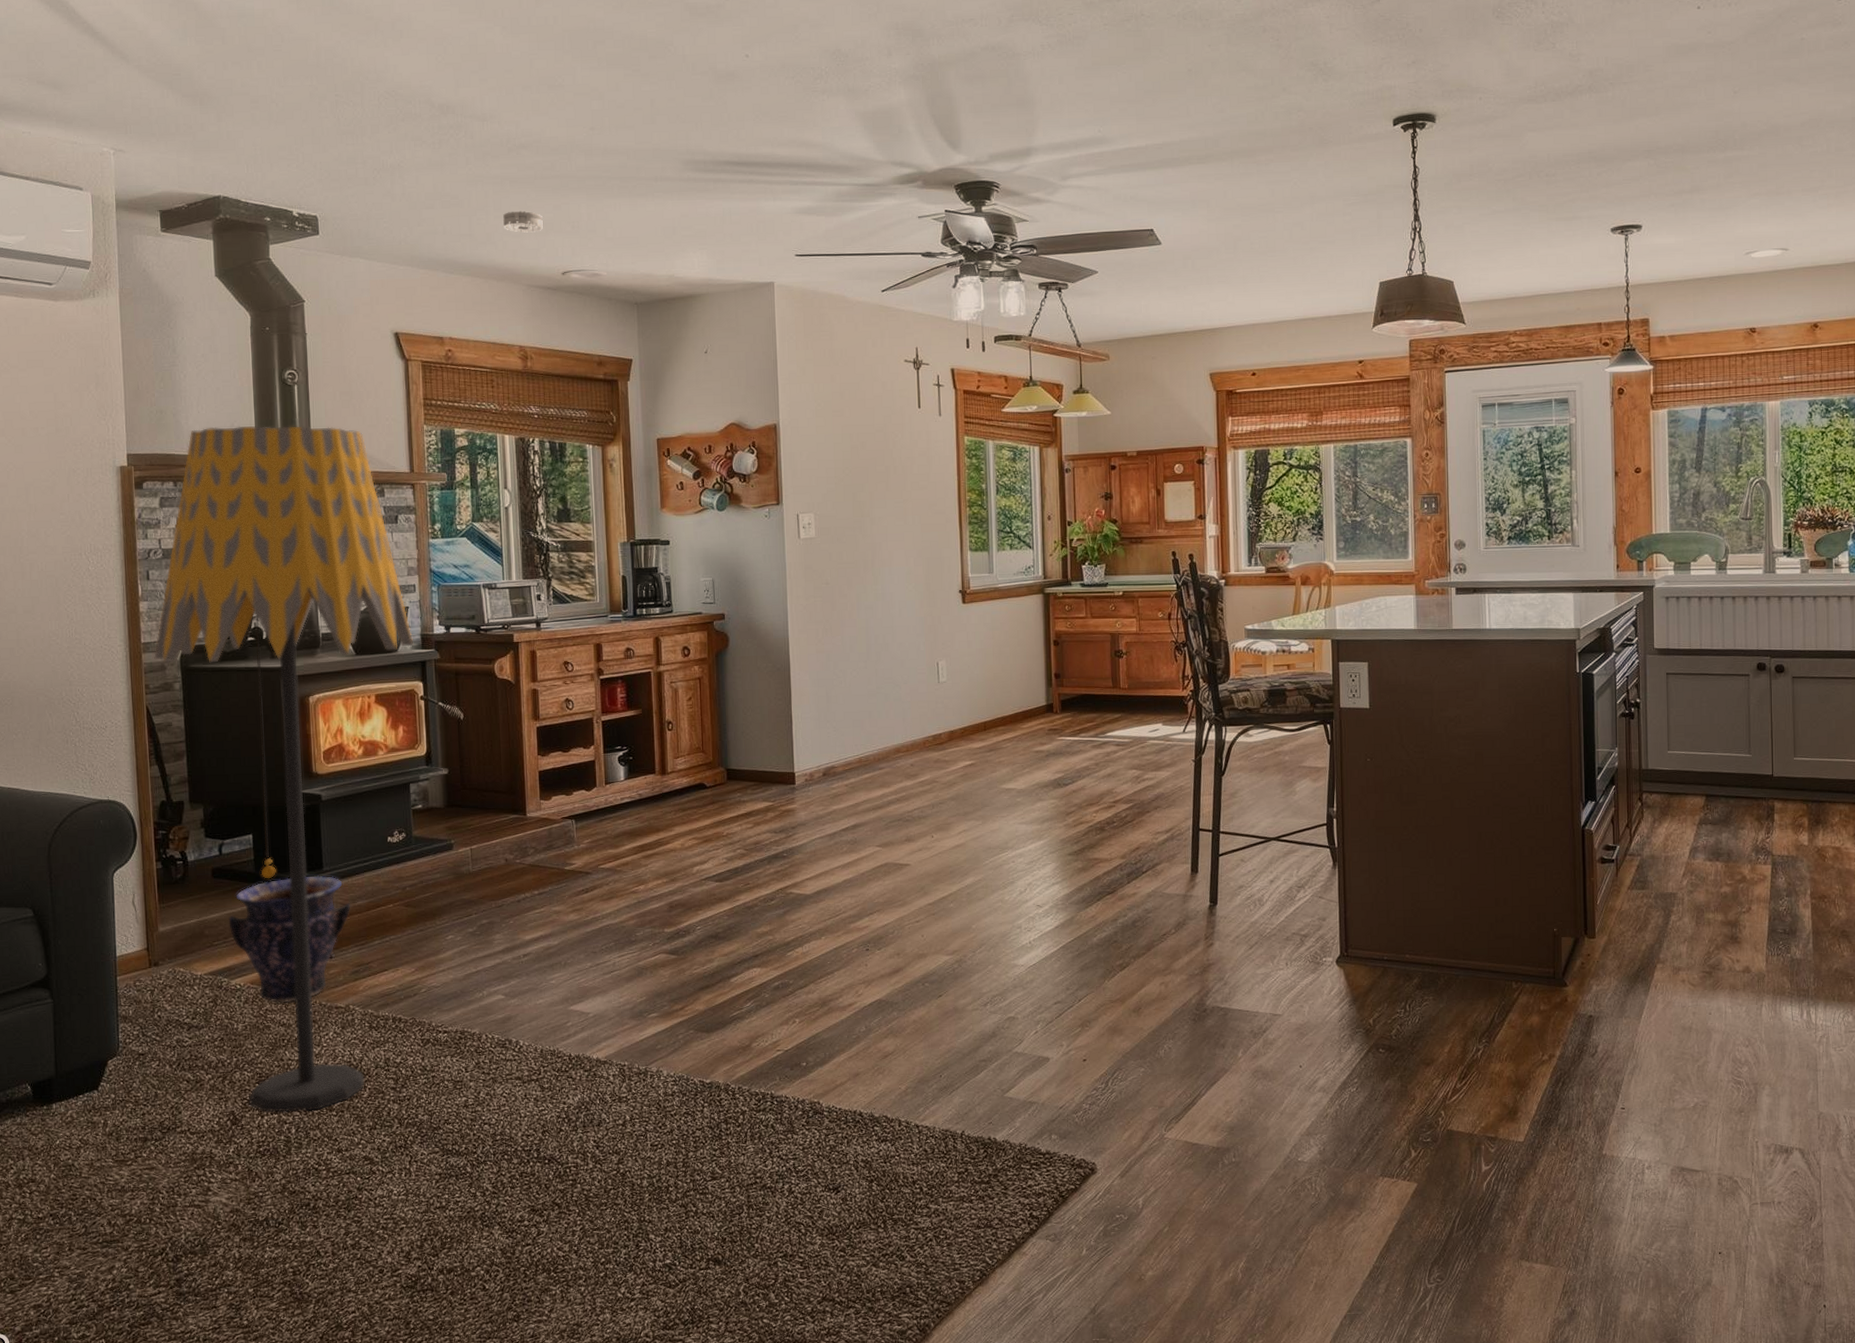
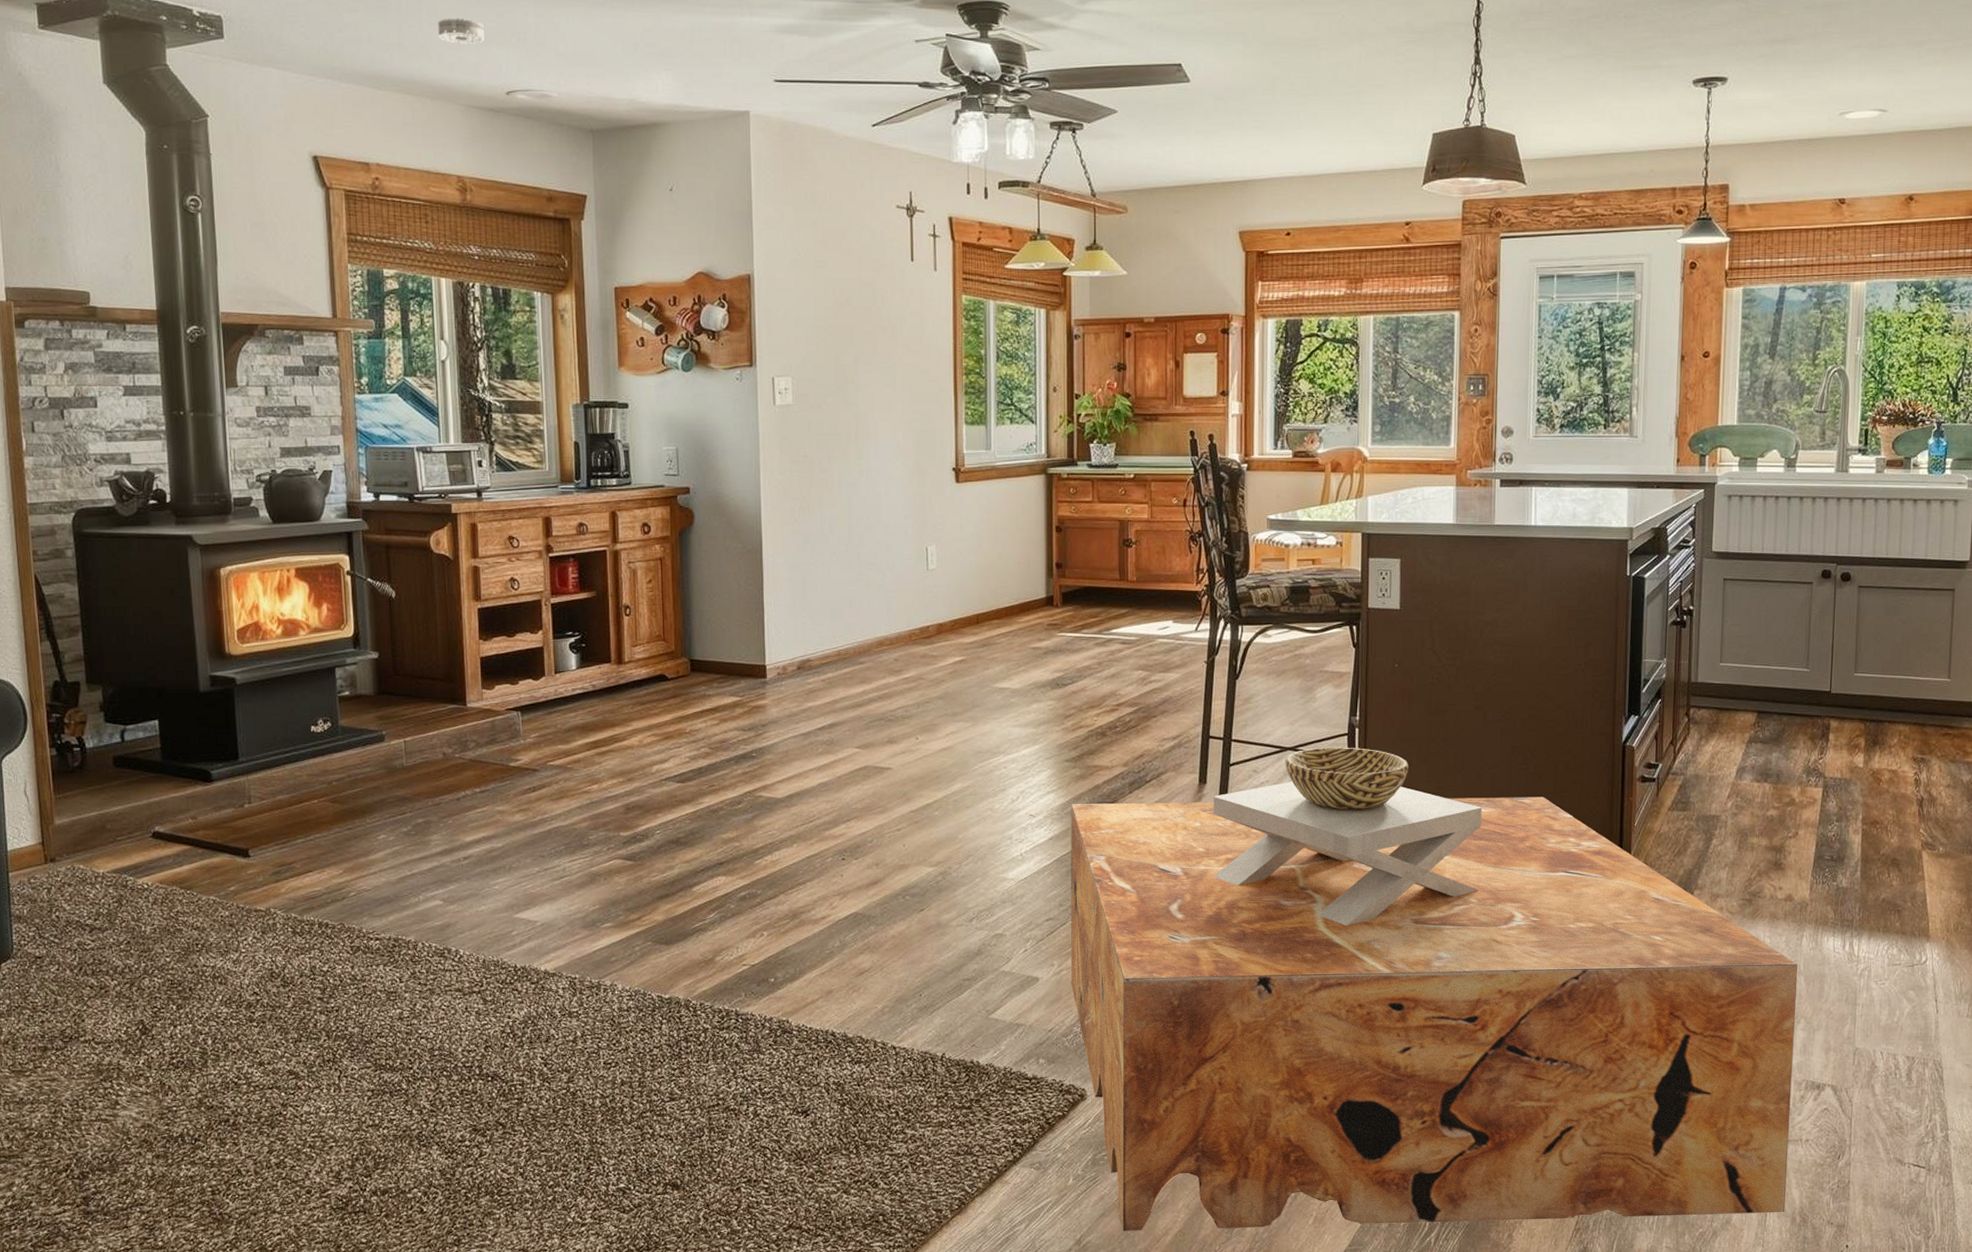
floor lamp: present [154,425,414,1113] -> none [42,258,339,1022]
vase: present [228,875,351,1003] -> none [133,767,271,905]
coffee table: none [1074,879,1763,1300] -> present [1070,797,1798,1231]
decorative bowl: none [1205,836,1455,1004] -> present [1212,747,1482,926]

